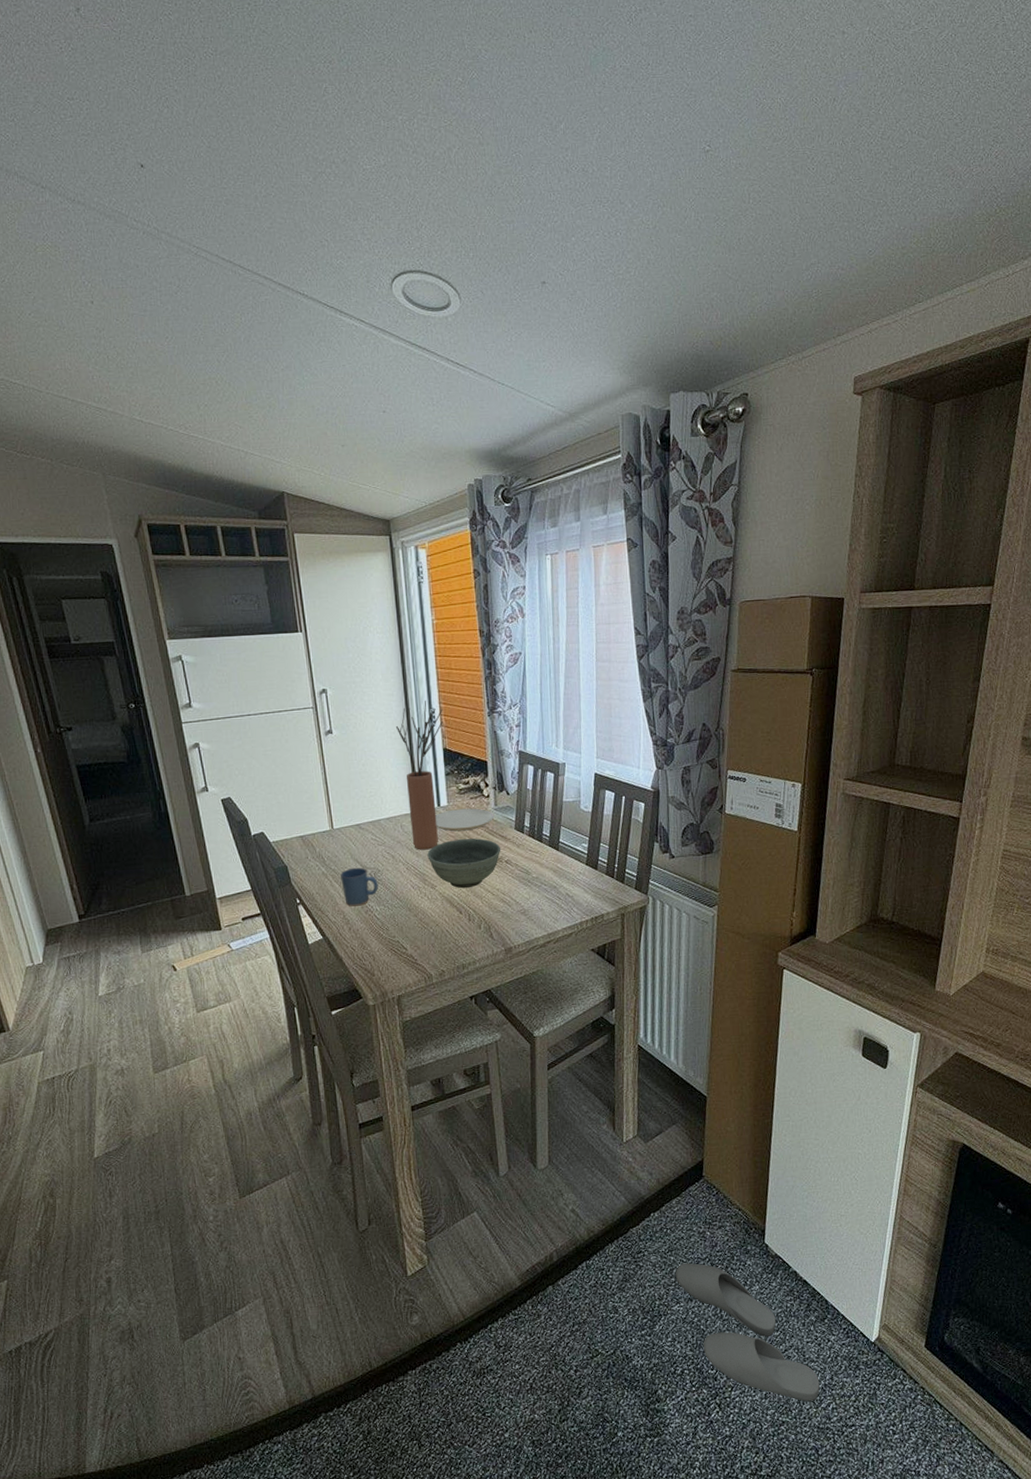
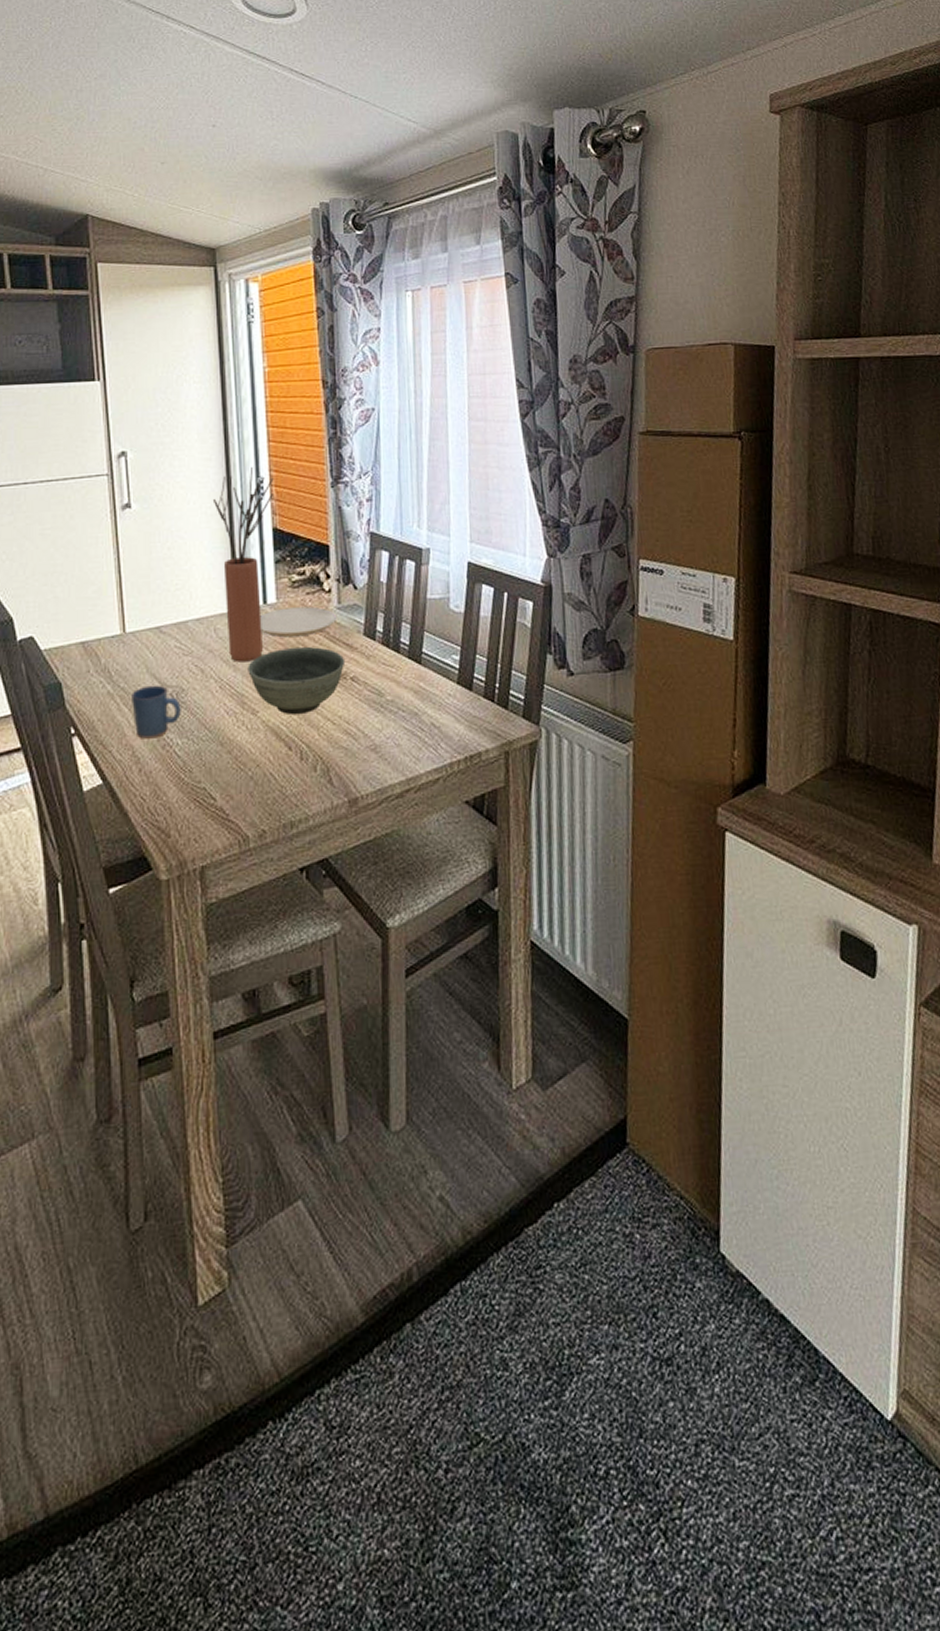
slippers: present [676,1263,820,1402] -> none [592,1284,816,1526]

